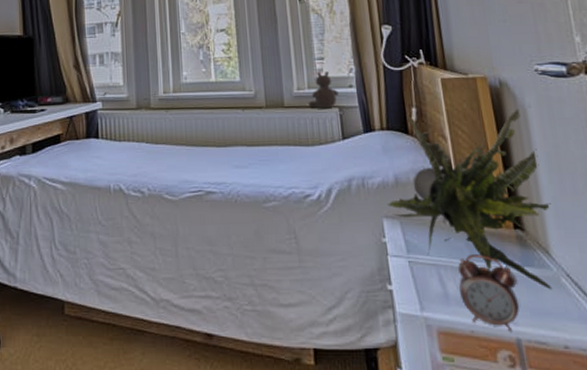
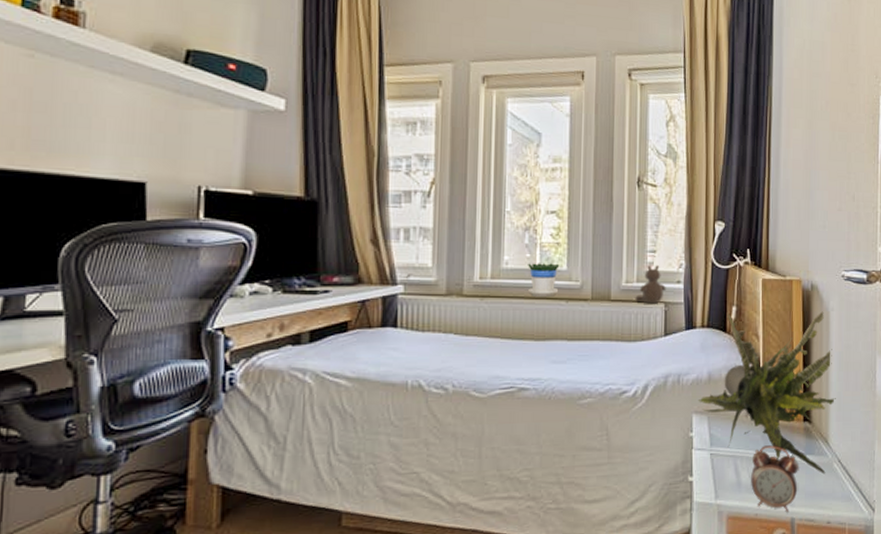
flowerpot: none [204,76,234,108] -> present [528,263,560,298]

